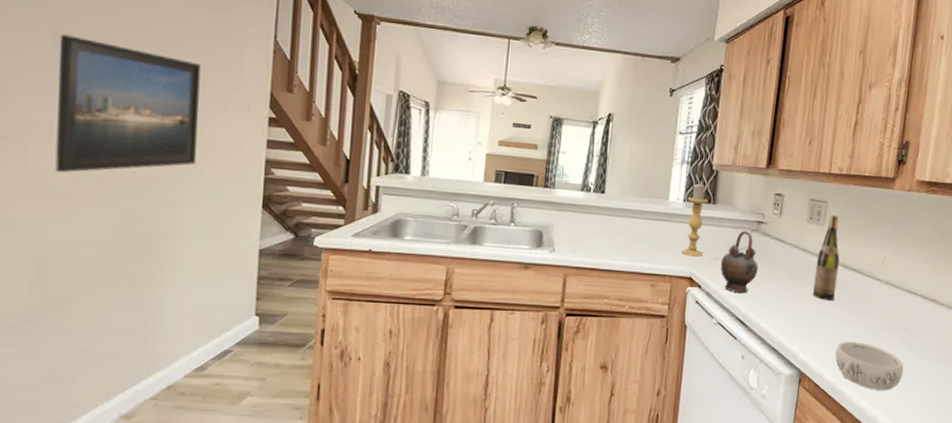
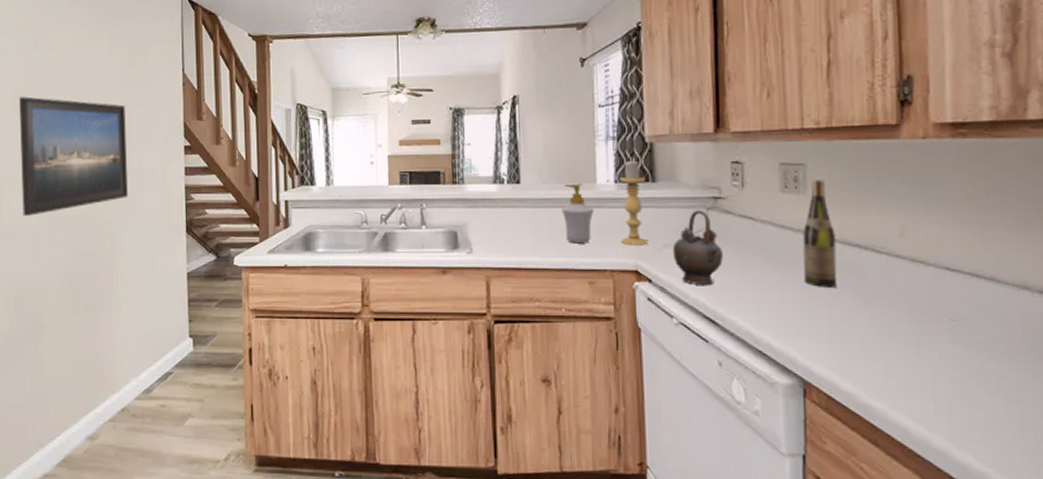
soap bottle: none [636,198,664,251] -> present [561,183,594,244]
decorative bowl: present [835,341,904,391] -> none [851,339,961,404]

